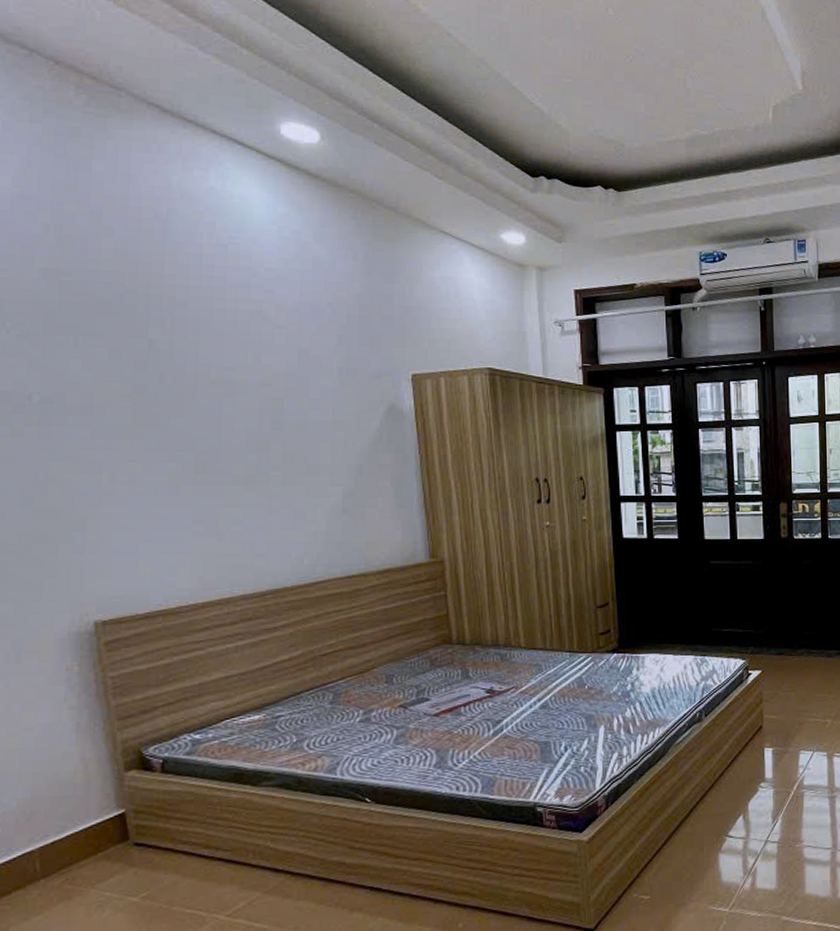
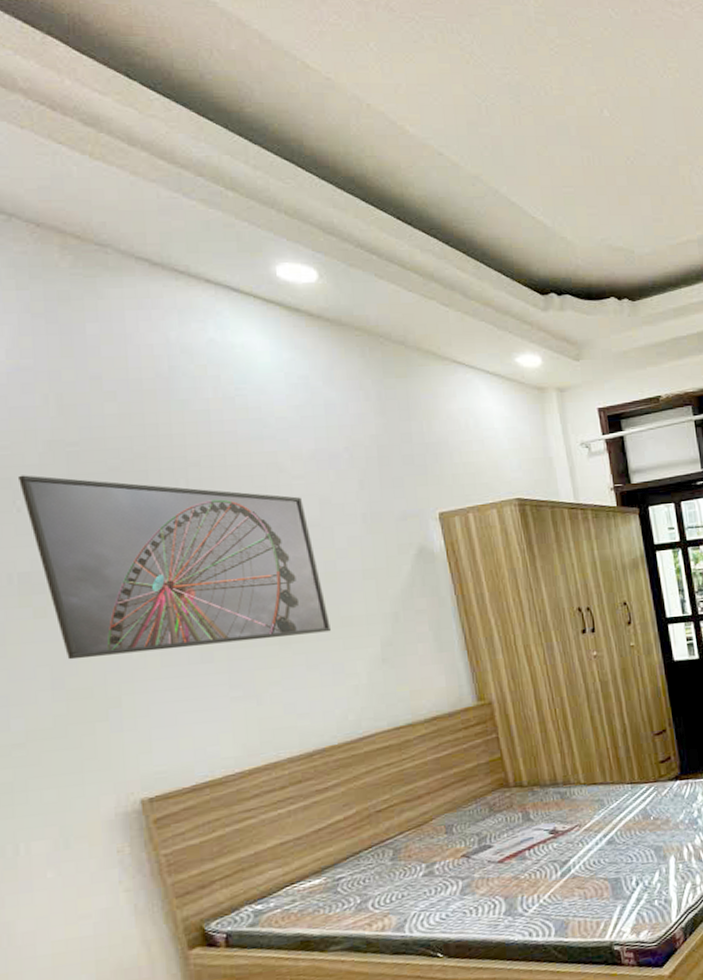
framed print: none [11,298,296,480] -> present [19,475,331,660]

